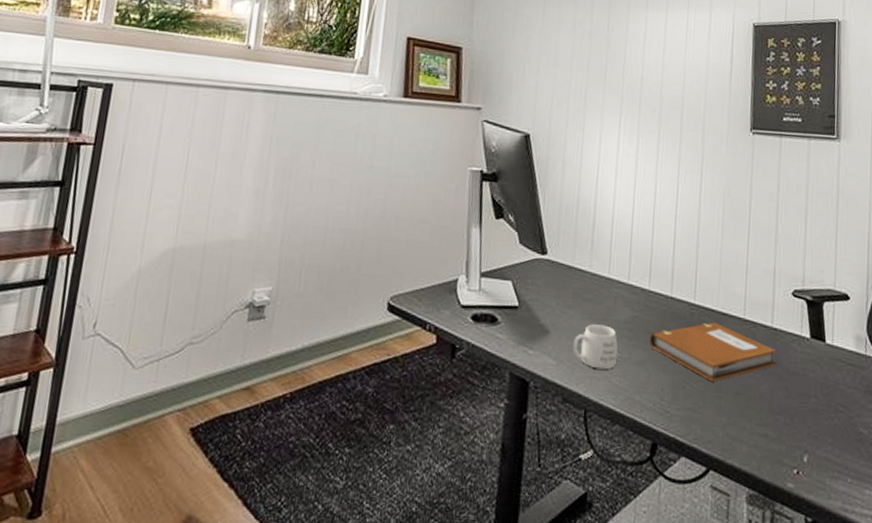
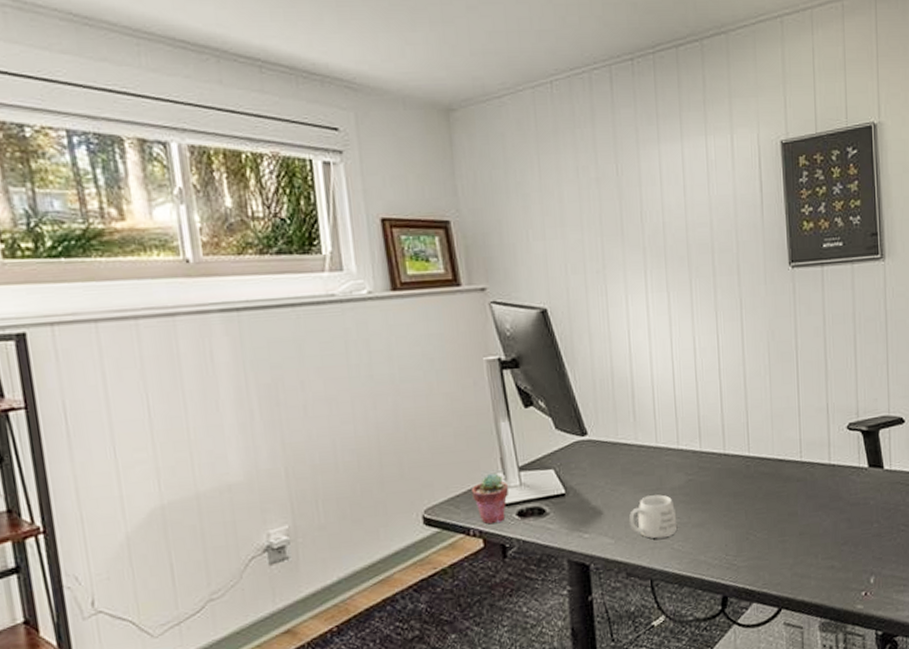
potted succulent: none [435,273,469,323] -> present [472,473,509,525]
notebook: present [649,322,777,382] -> none [707,470,837,528]

